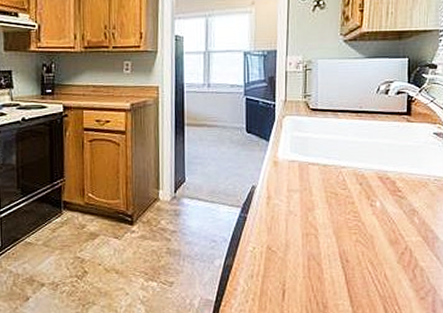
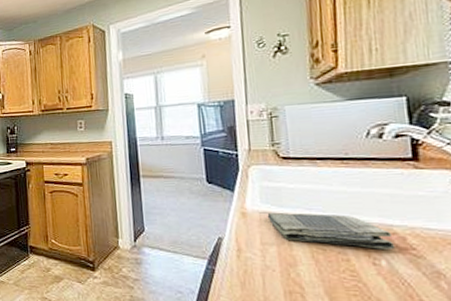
dish towel: none [295,161,388,192] -> present [267,212,396,249]

